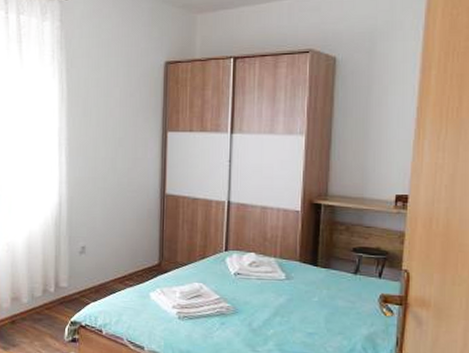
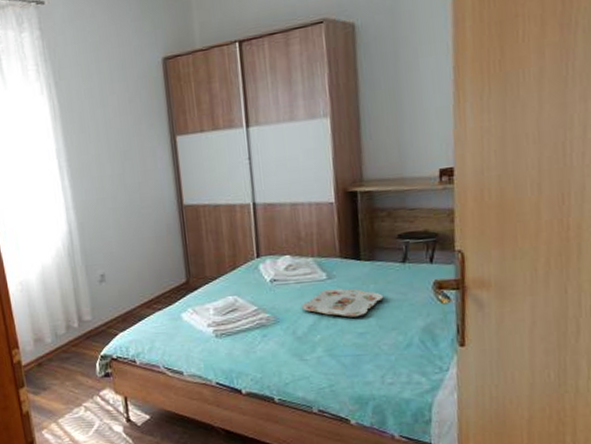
serving tray: none [260,288,334,318] -> present [302,288,384,317]

